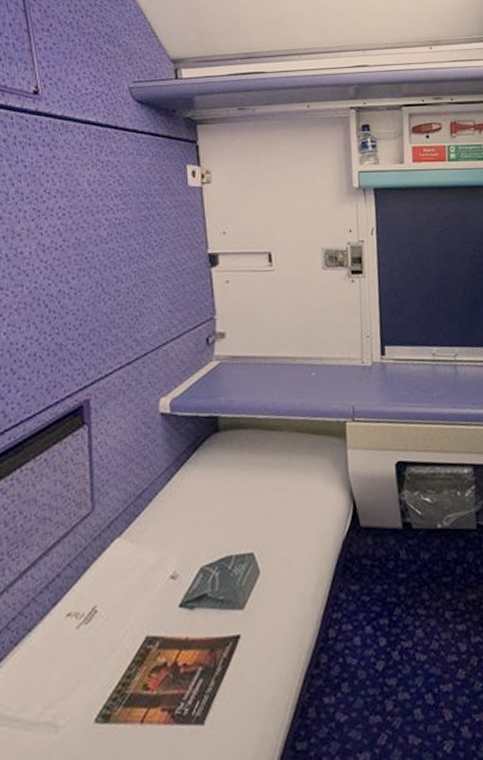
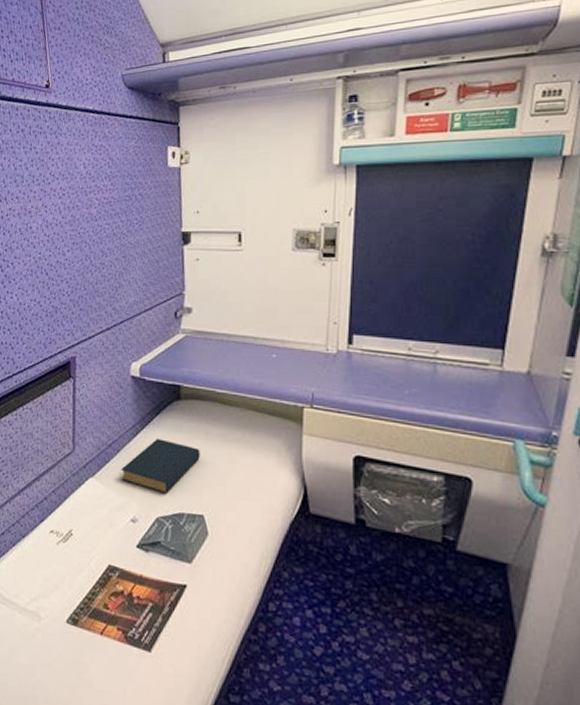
hardback book: none [155,477,245,539] -> present [121,437,200,493]

